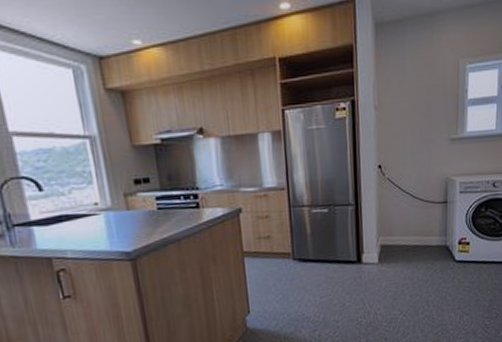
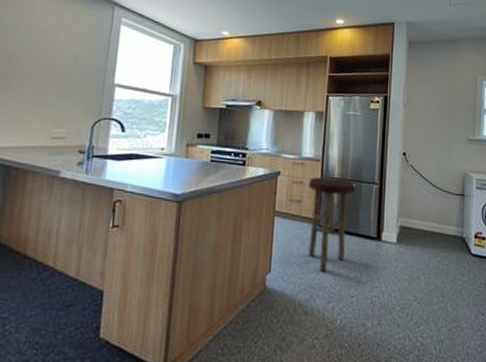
stool: none [276,205,329,303] -> present [308,176,355,271]

